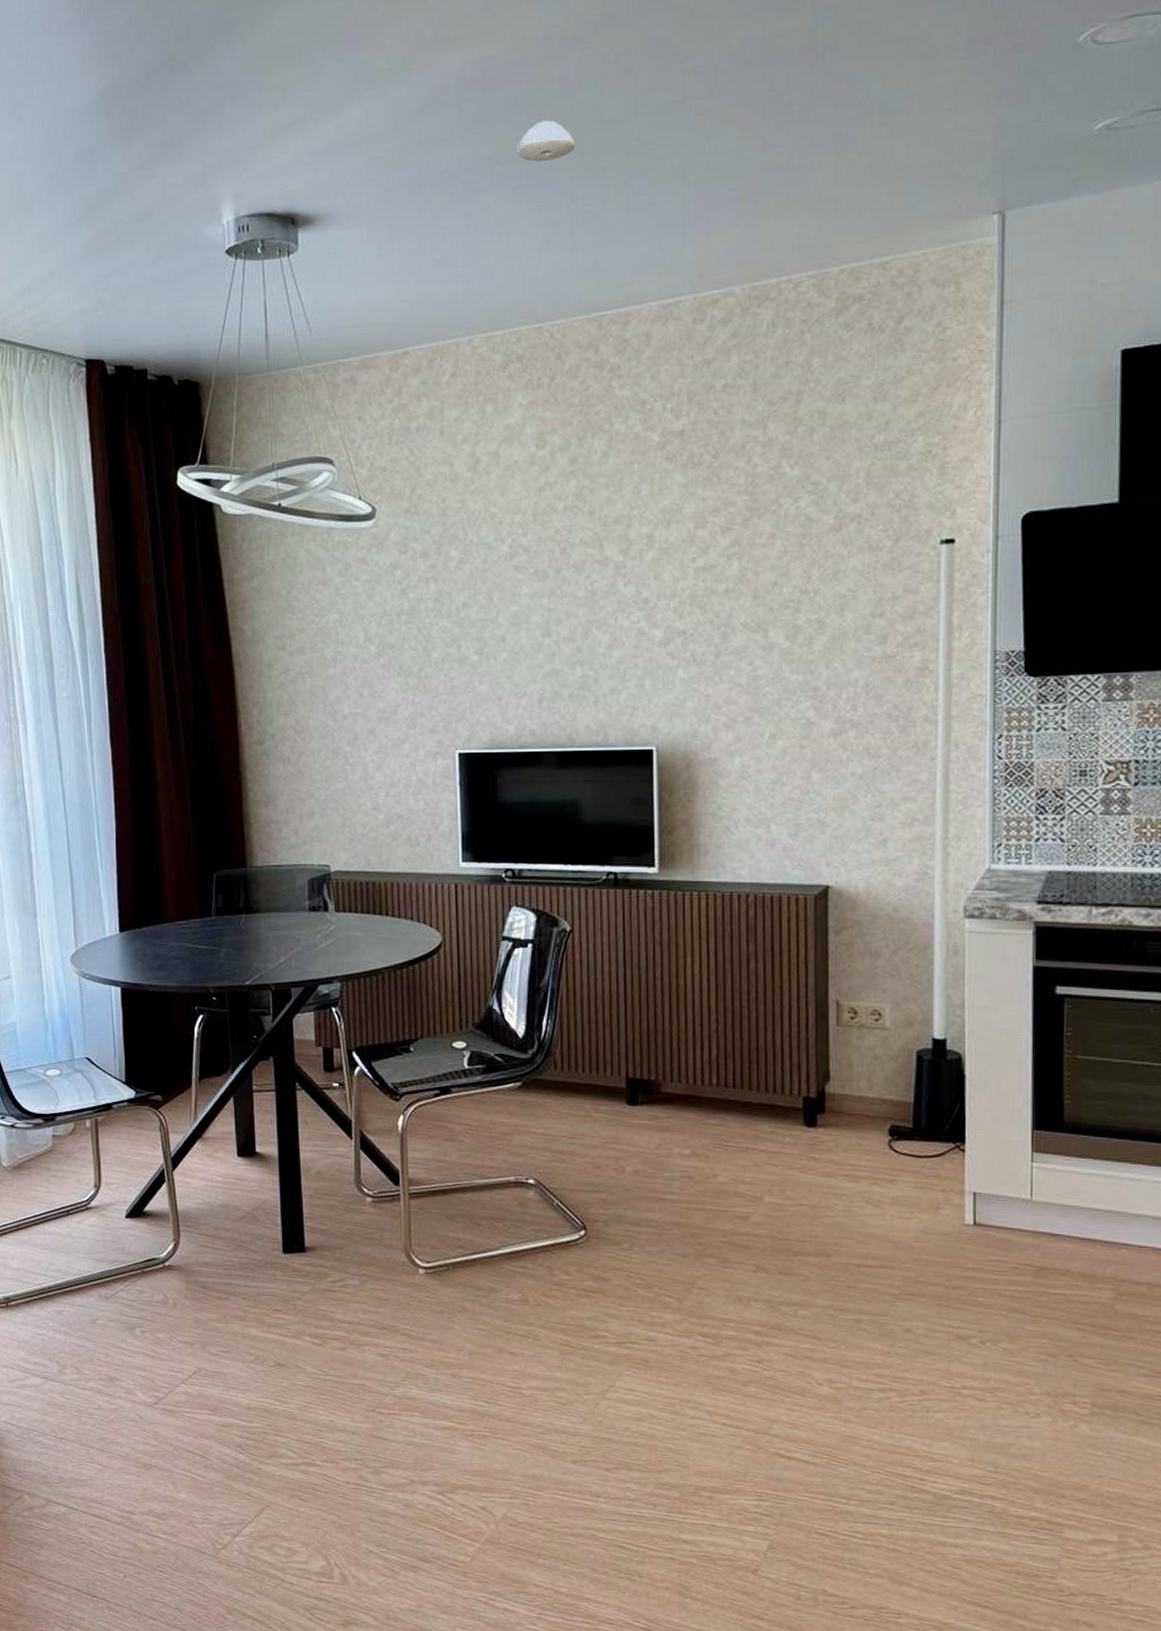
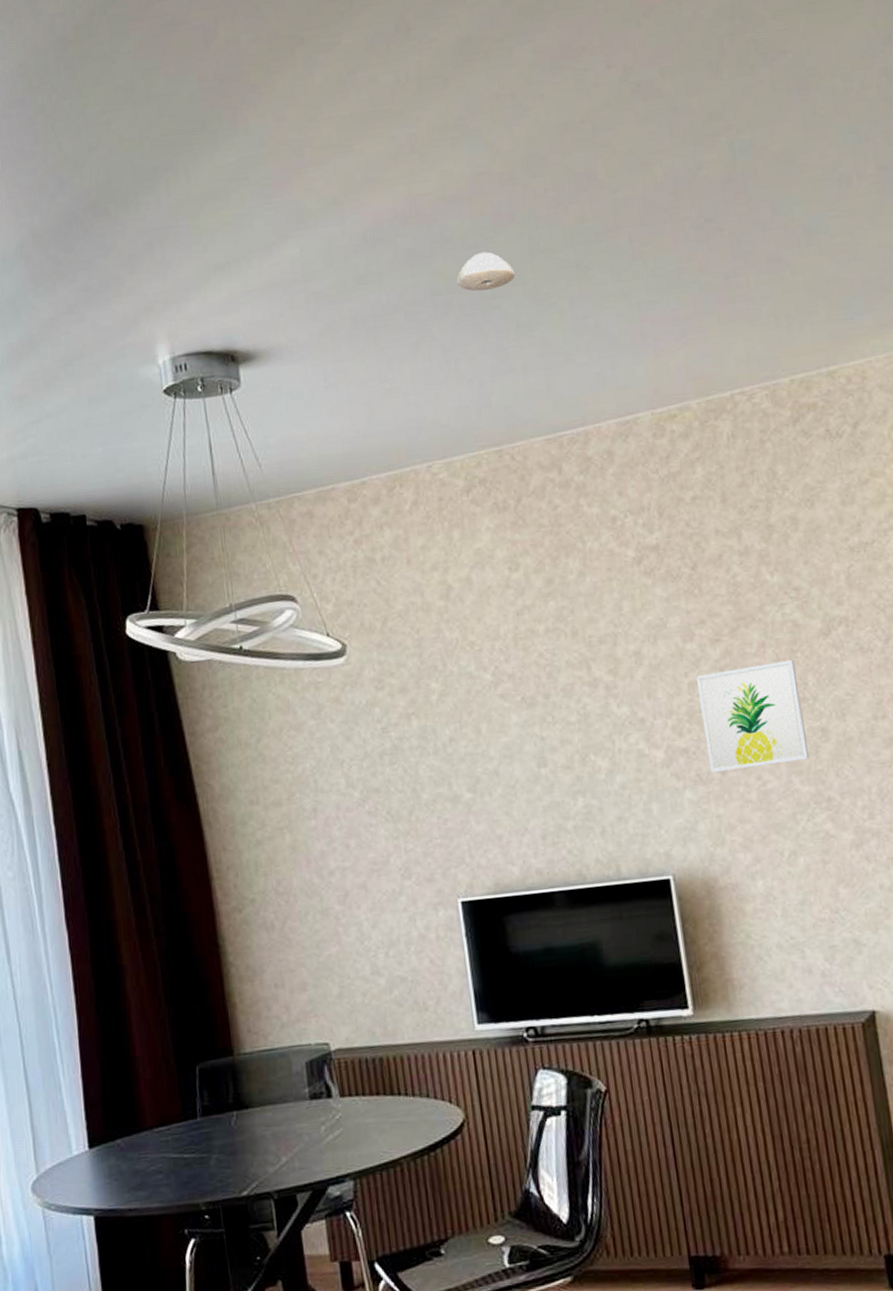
wall art: none [703,552,803,656] -> present [695,659,810,773]

